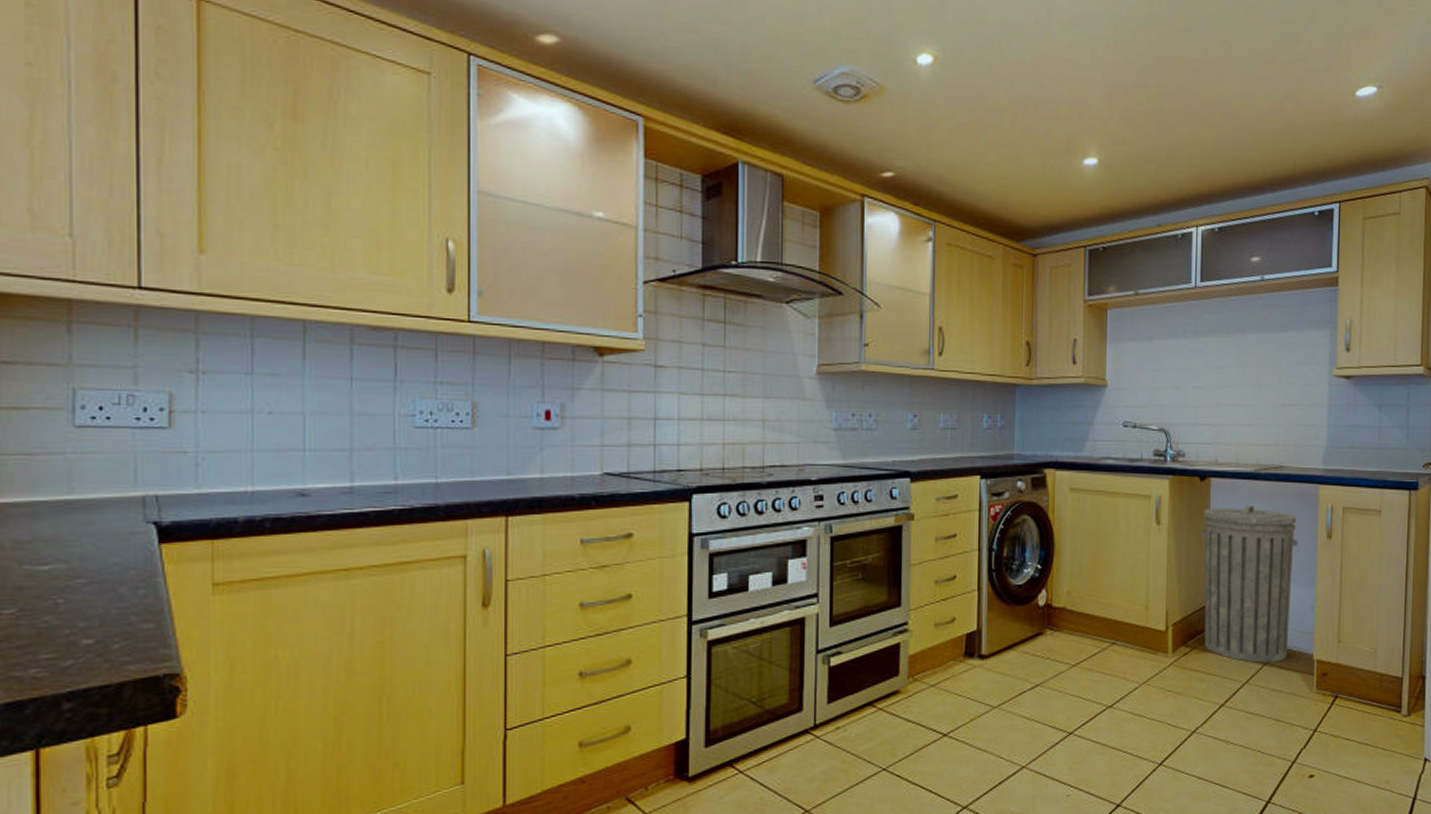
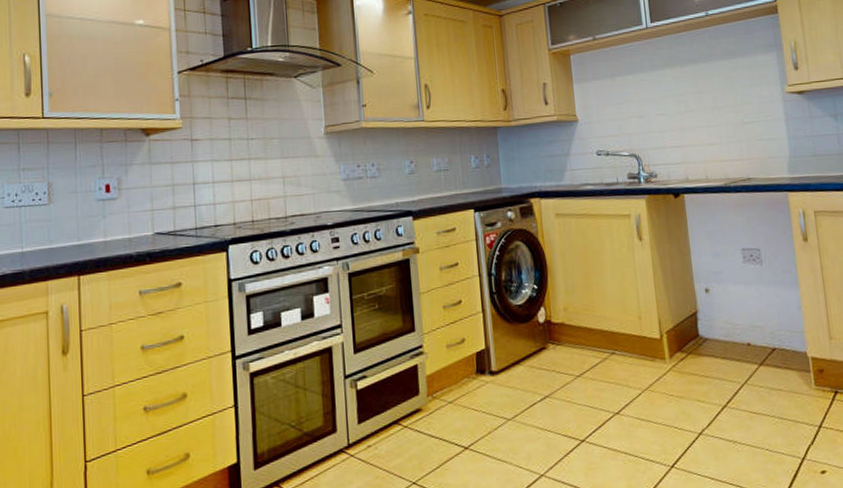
trash can: present [1200,505,1298,663] -> none [681,216,781,364]

